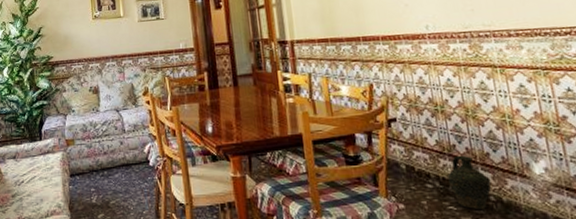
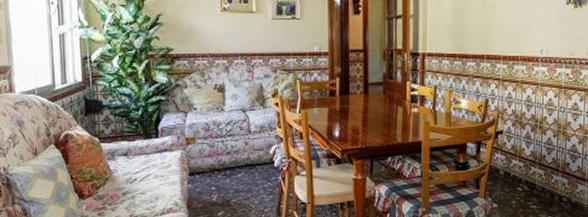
ceramic jug: present [446,155,492,209] -> none [534,164,566,208]

